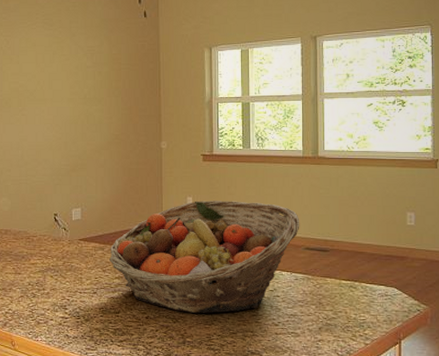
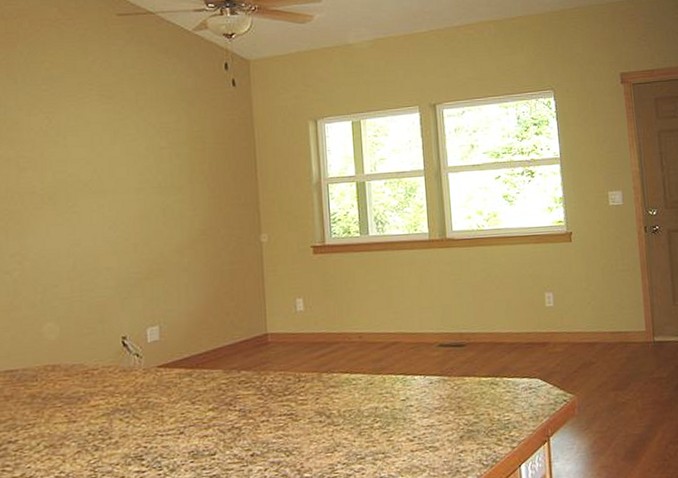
fruit basket: present [109,200,300,313] -> none [200,297,431,441]

